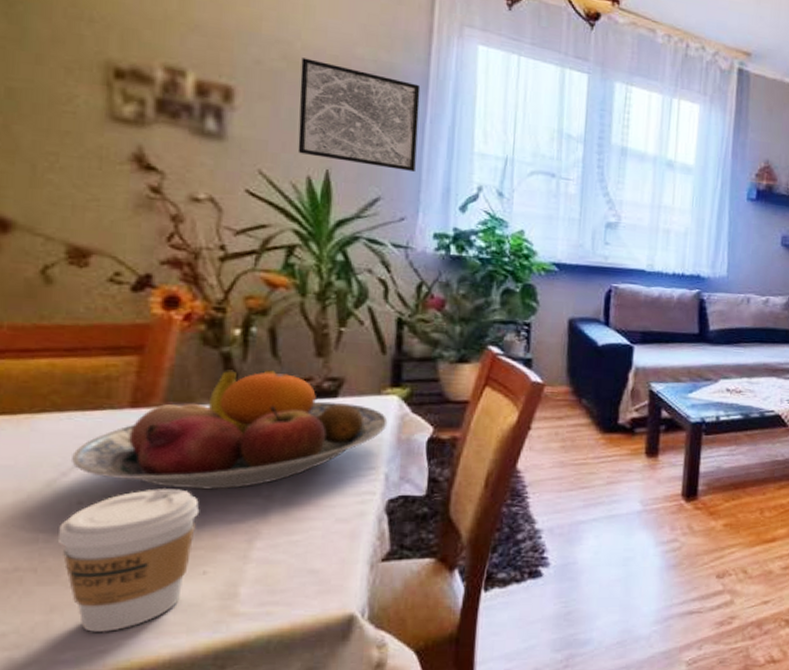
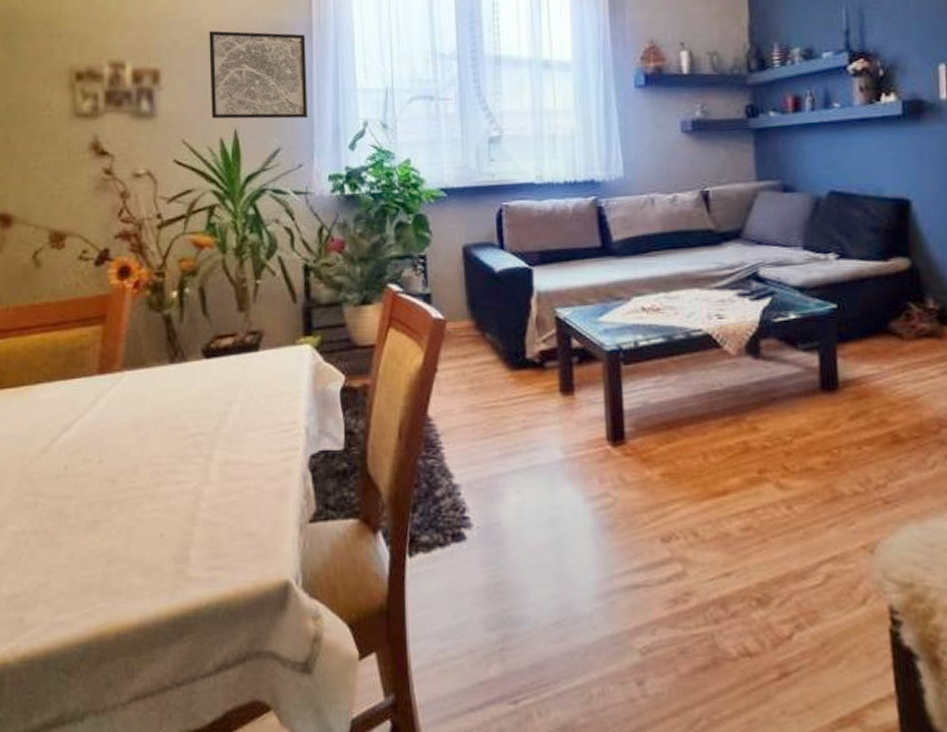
coffee cup: present [57,487,200,633] -> none [51,450,155,596]
fruit bowl: present [72,369,388,490] -> none [59,327,304,451]

